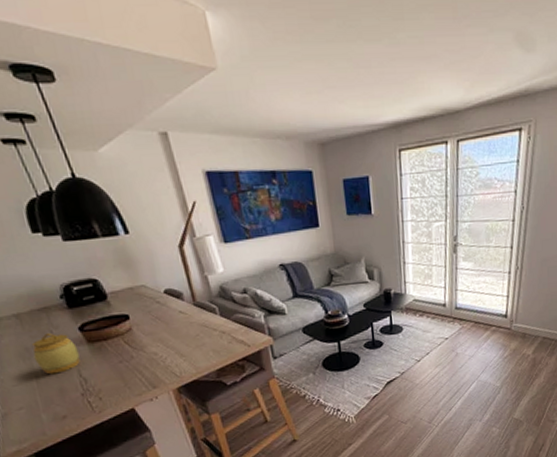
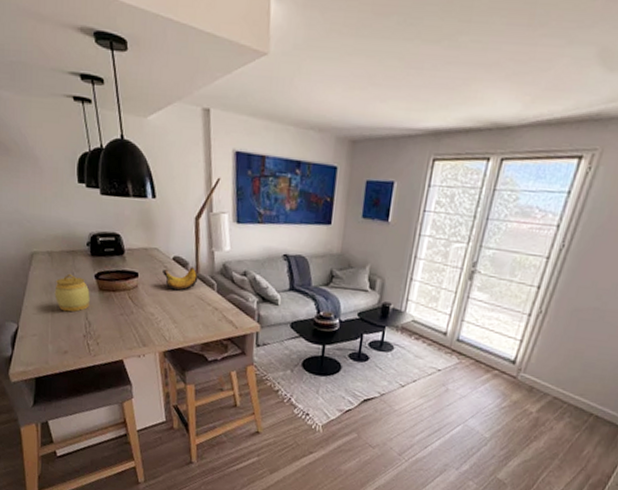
banana bunch: none [156,296,198,324] -> present [163,267,199,291]

